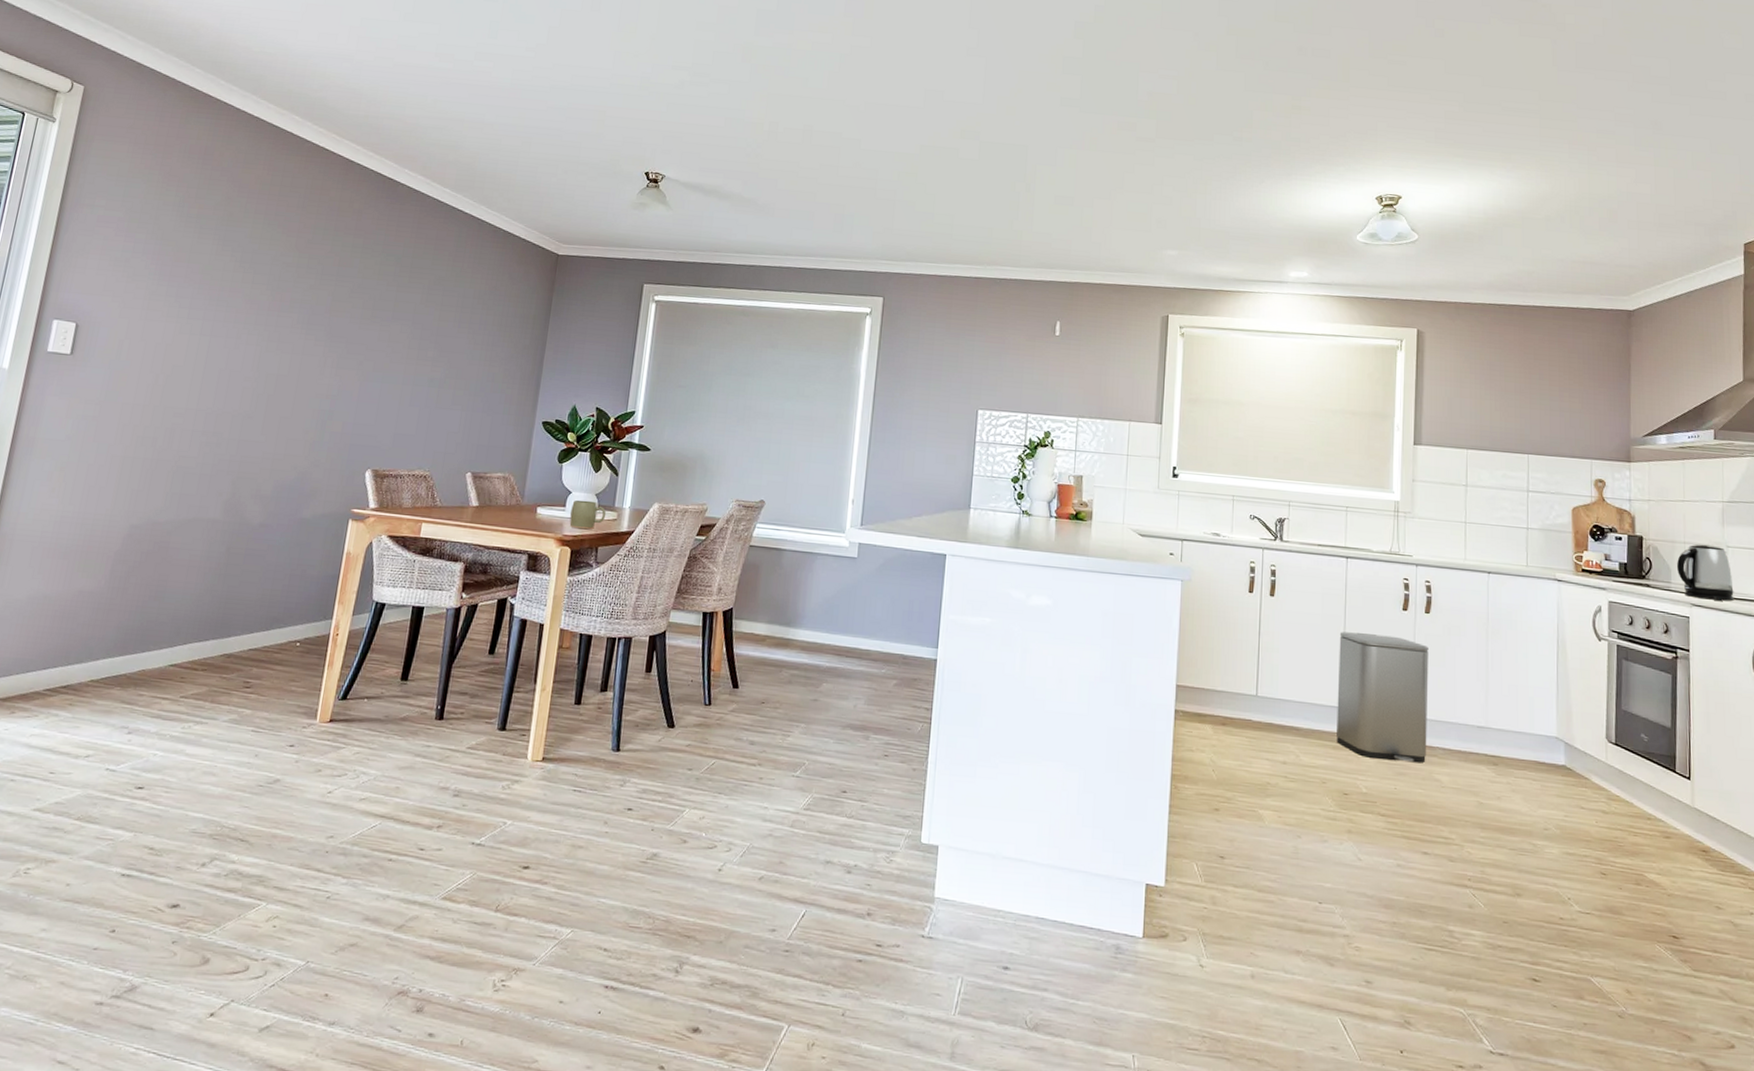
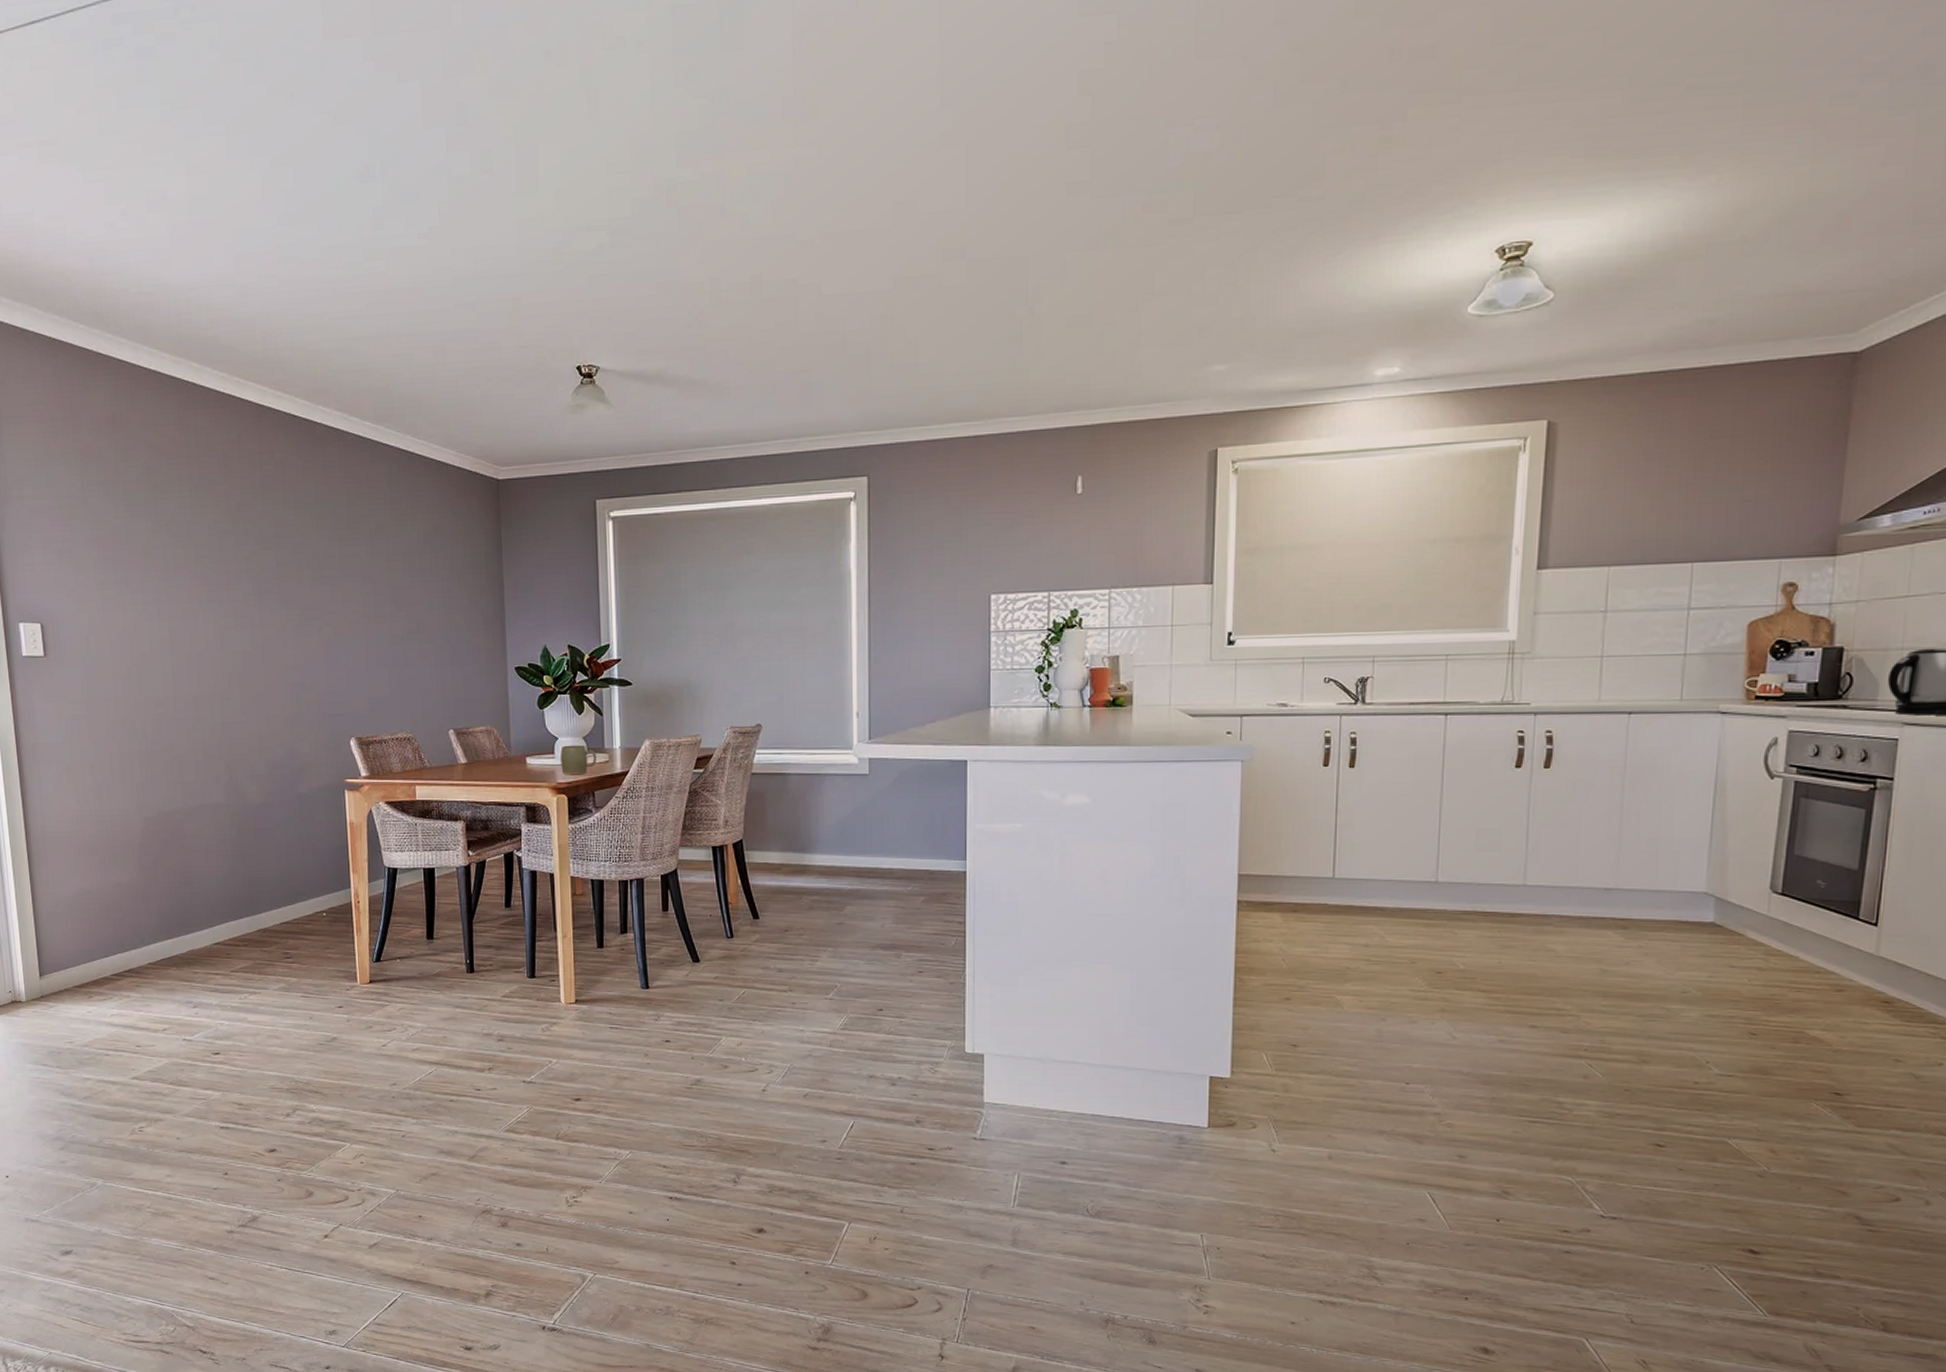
pedal bin: present [1337,632,1429,763] -> none [1429,798,1547,934]

